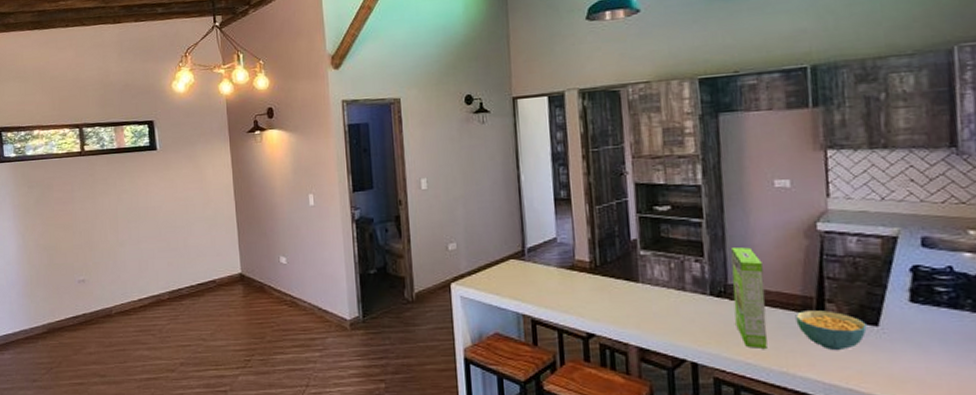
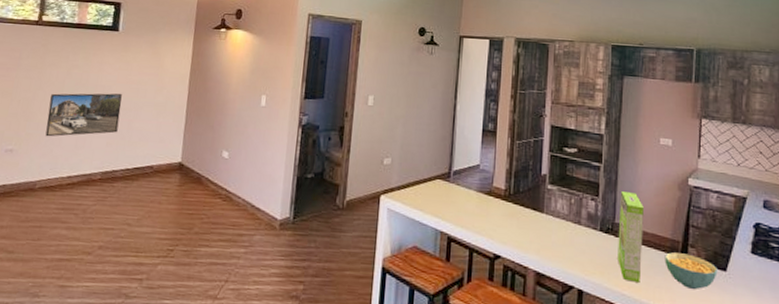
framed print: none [107,212,175,264] -> present [45,93,122,137]

